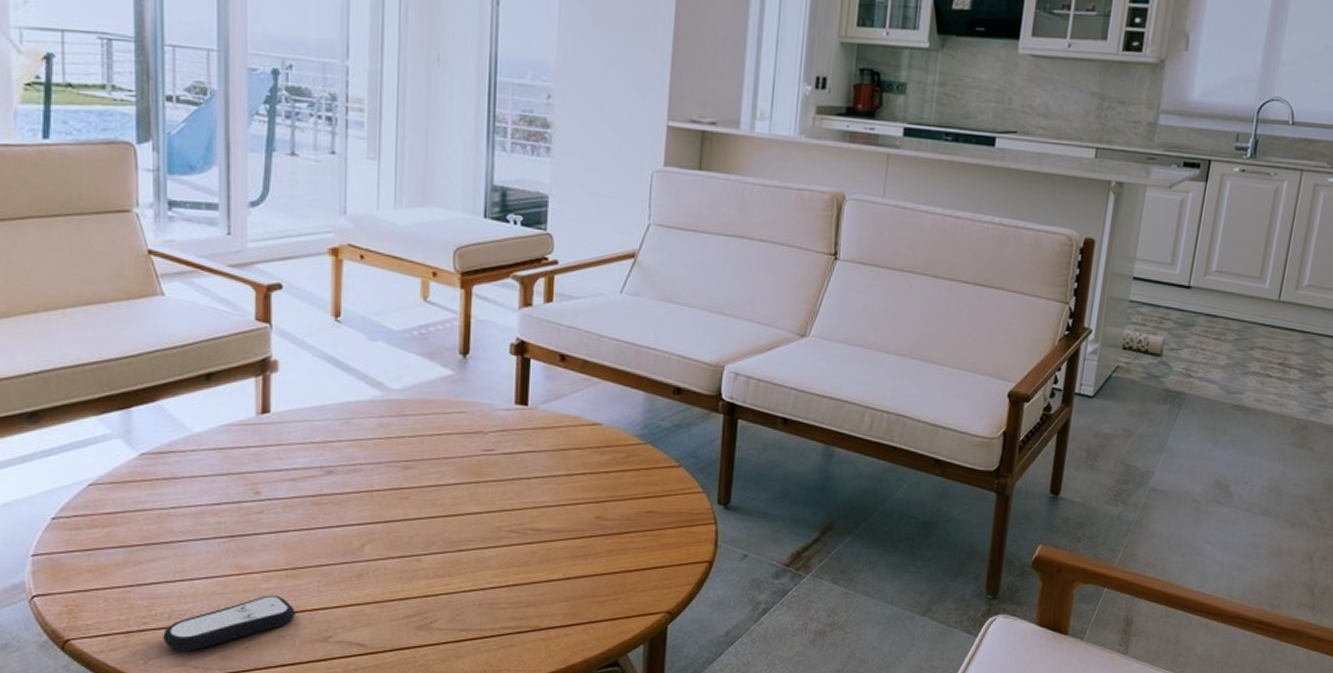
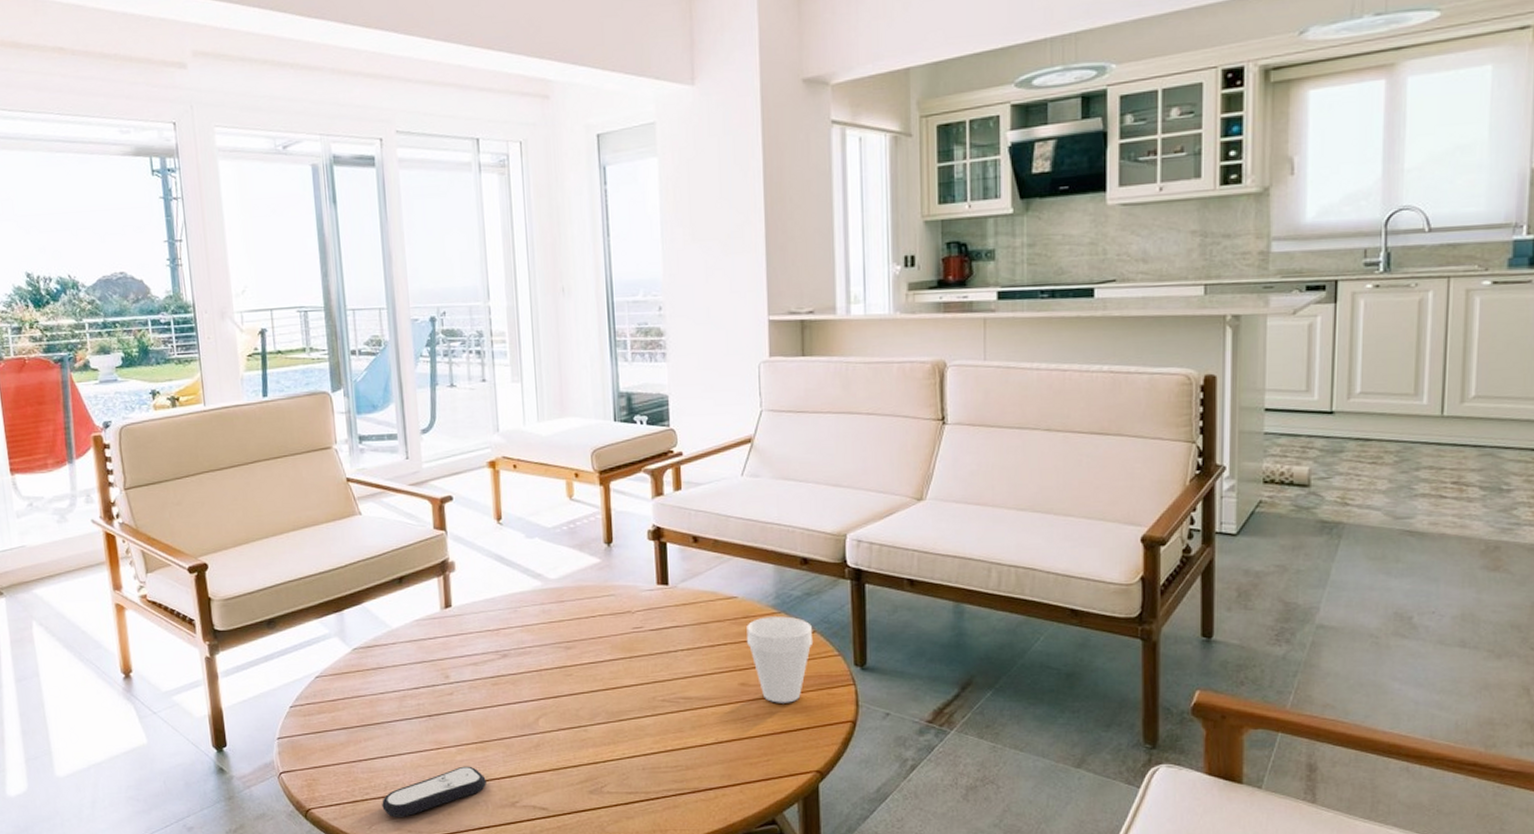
cup: none [608,447,678,540] -> present [747,616,814,703]

